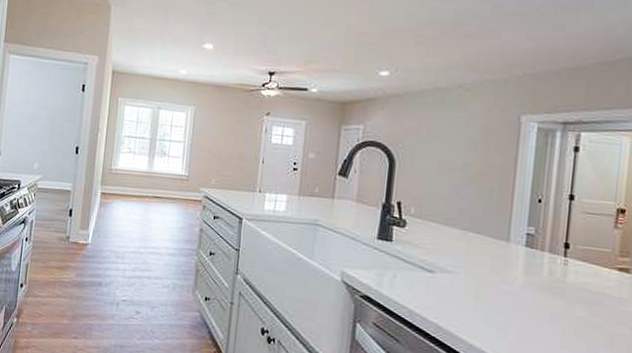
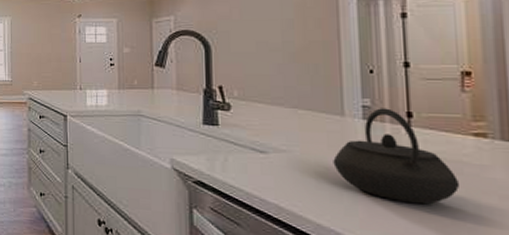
kettle: none [493,237,600,331] -> present [333,108,461,204]

